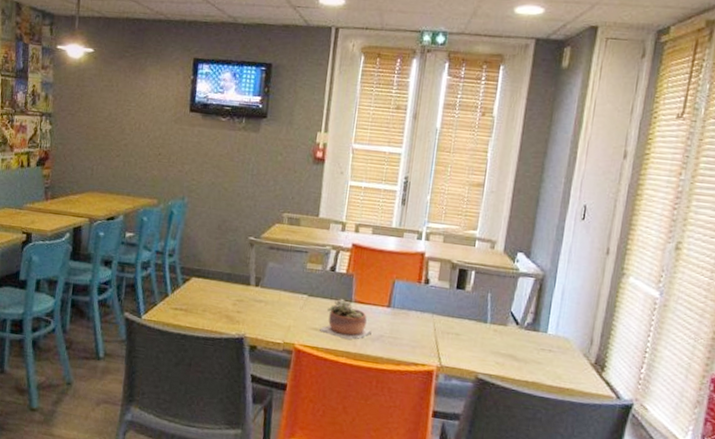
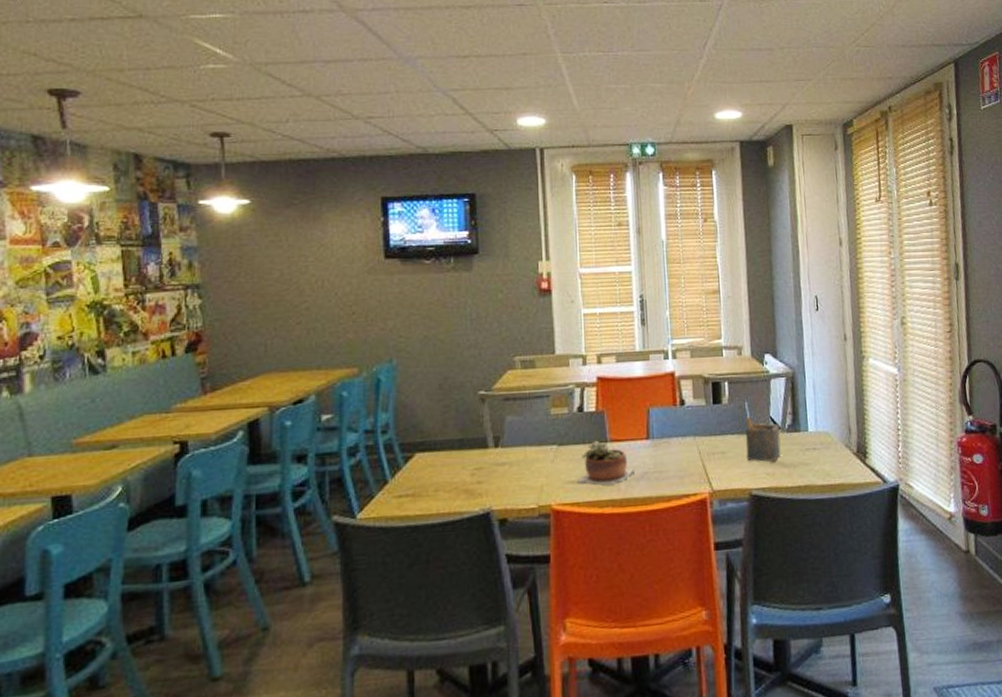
napkin holder: none [479,305,519,354] -> present [745,415,781,462]

